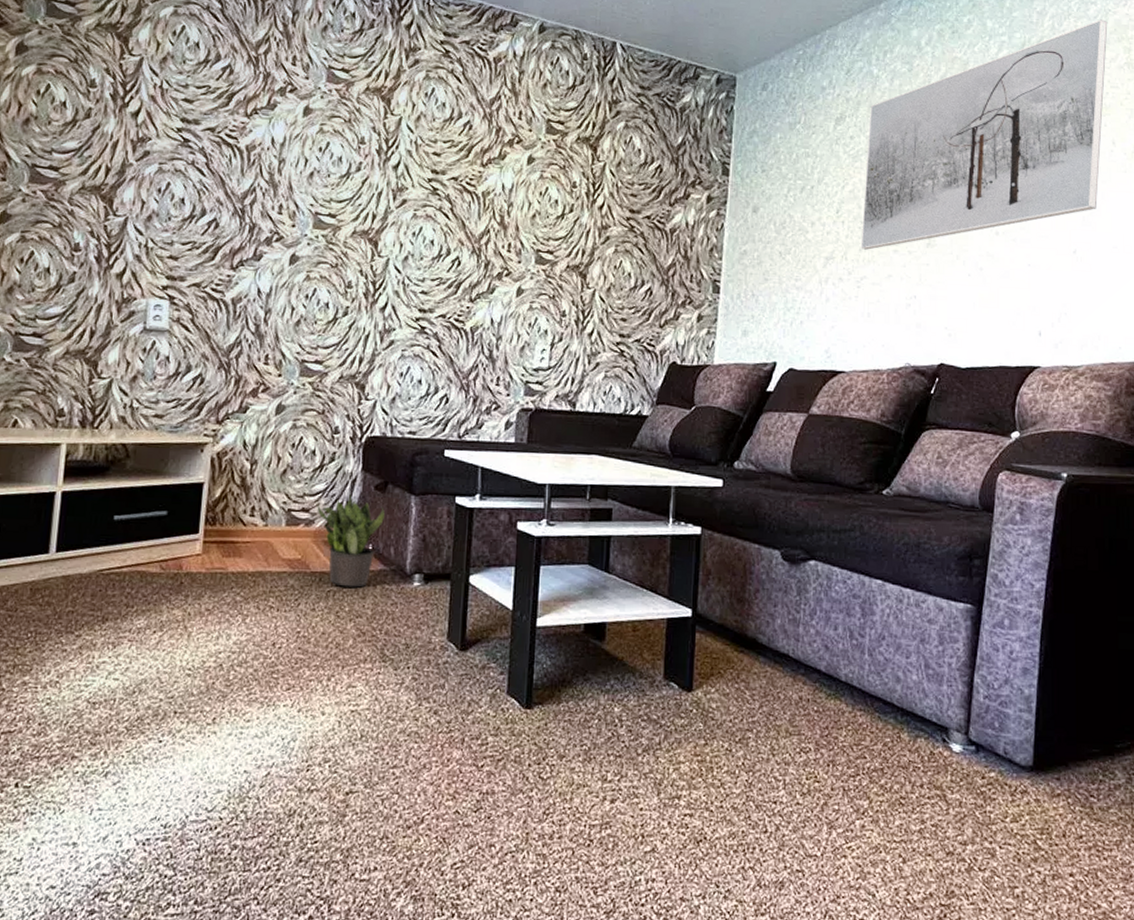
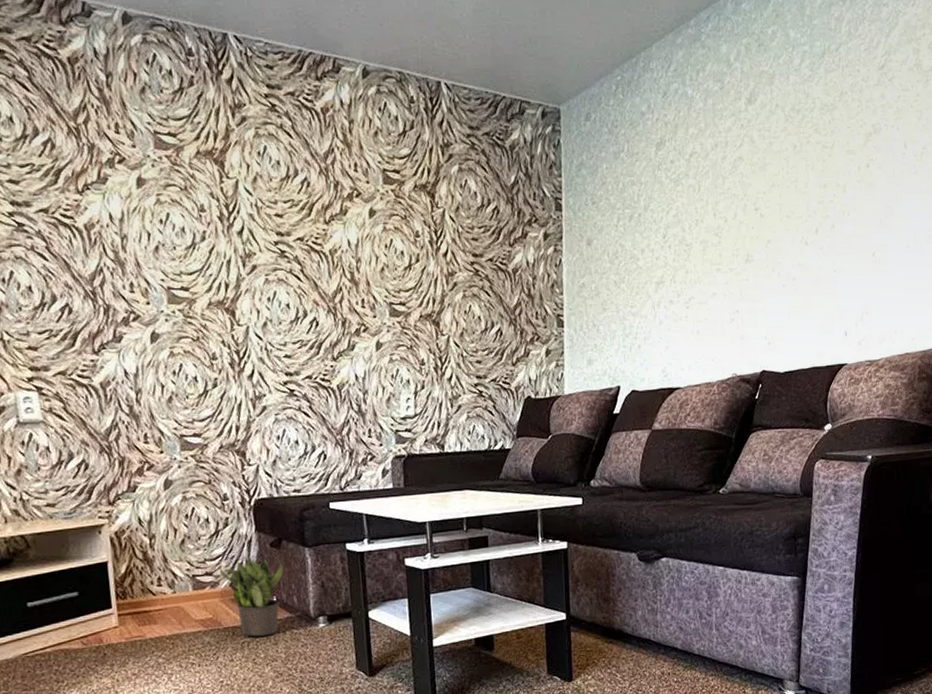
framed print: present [860,19,1108,250] -> none [686,21,899,271]

